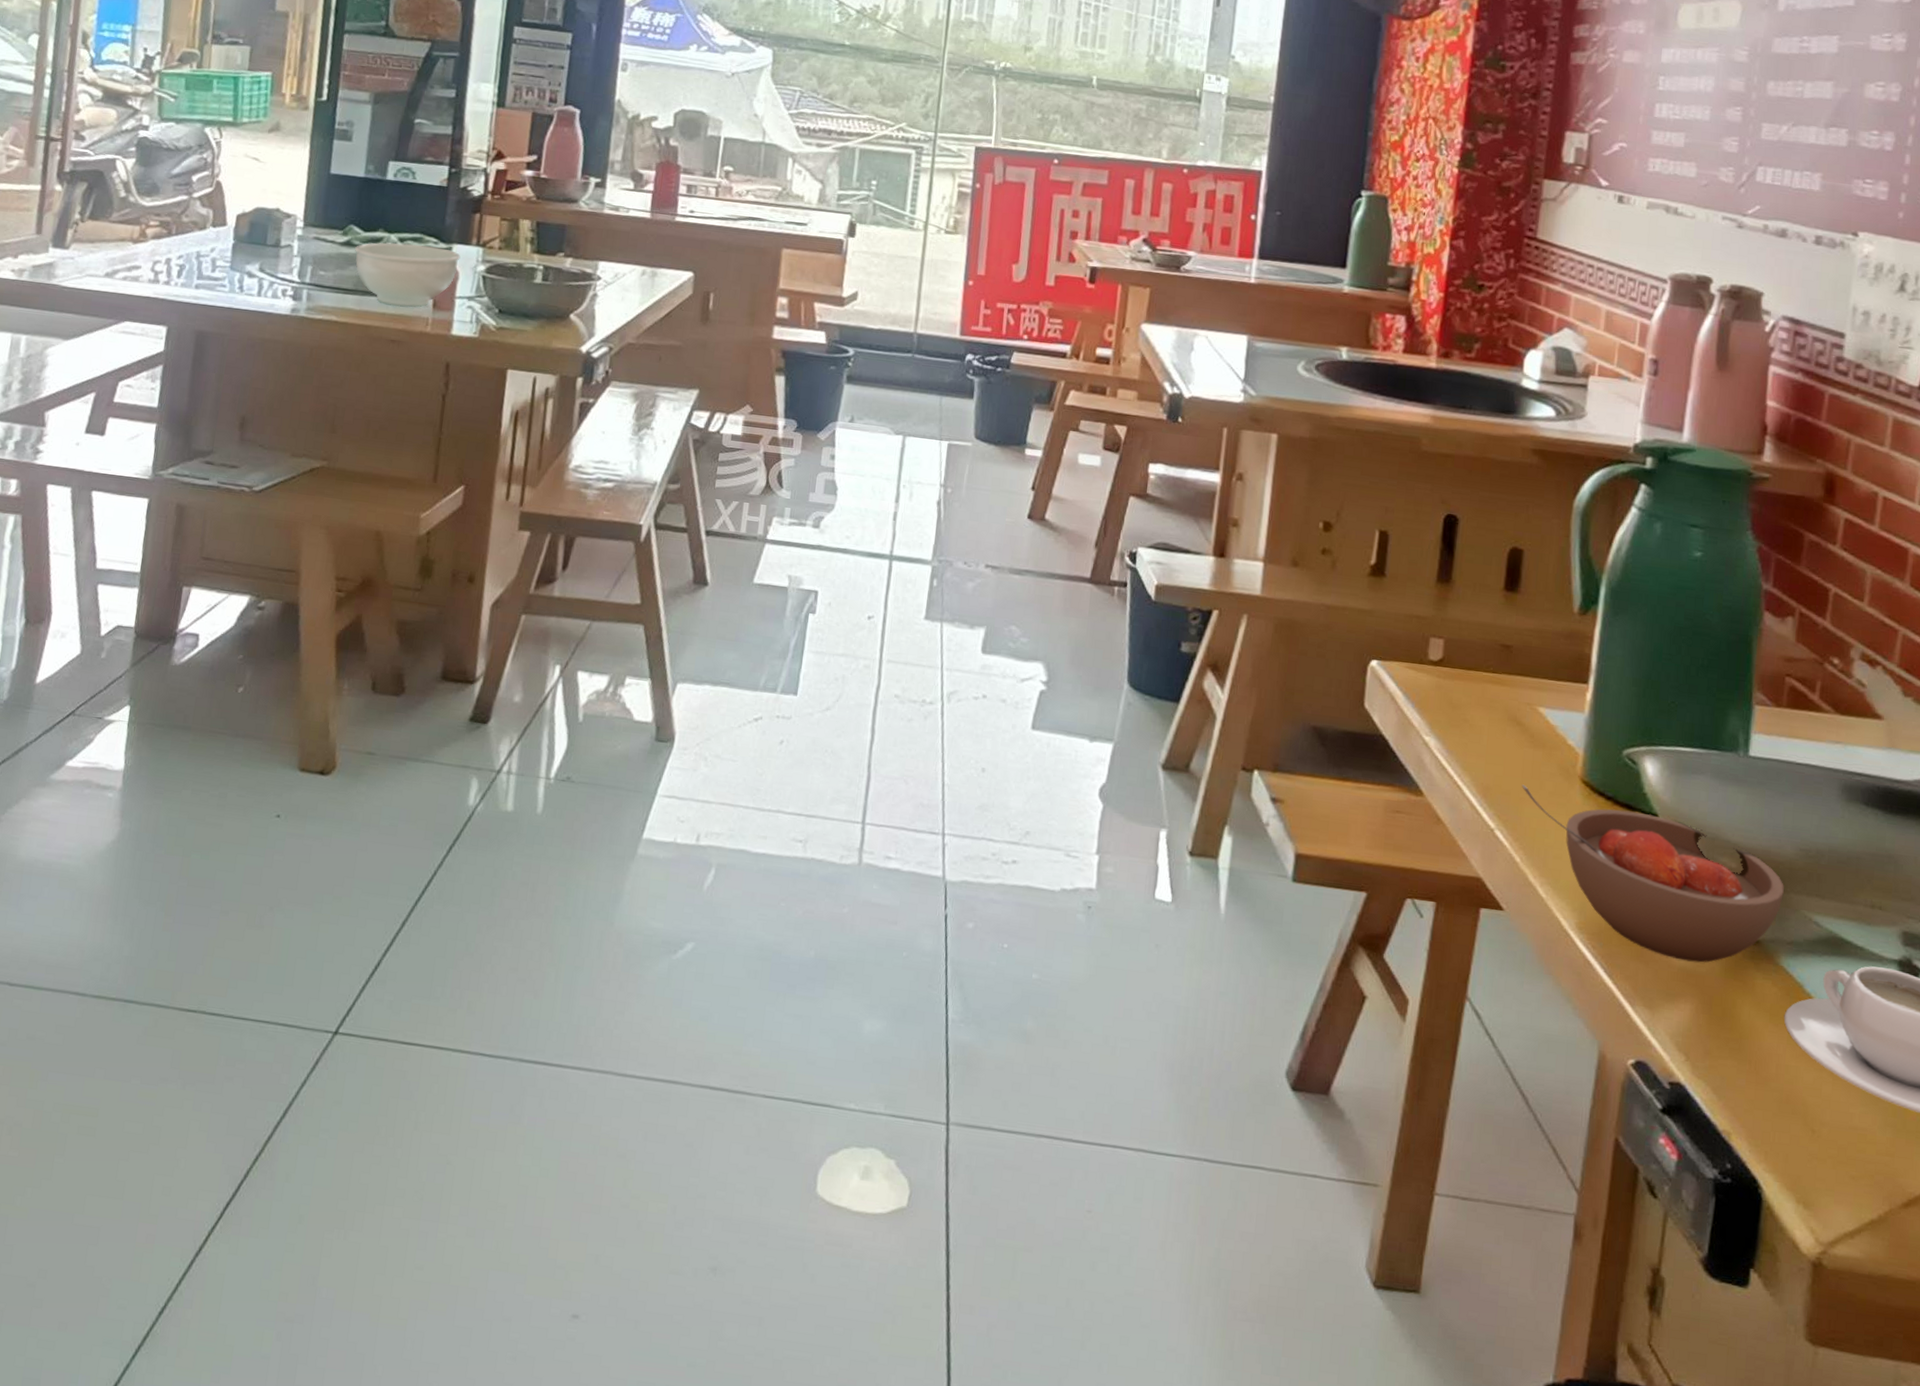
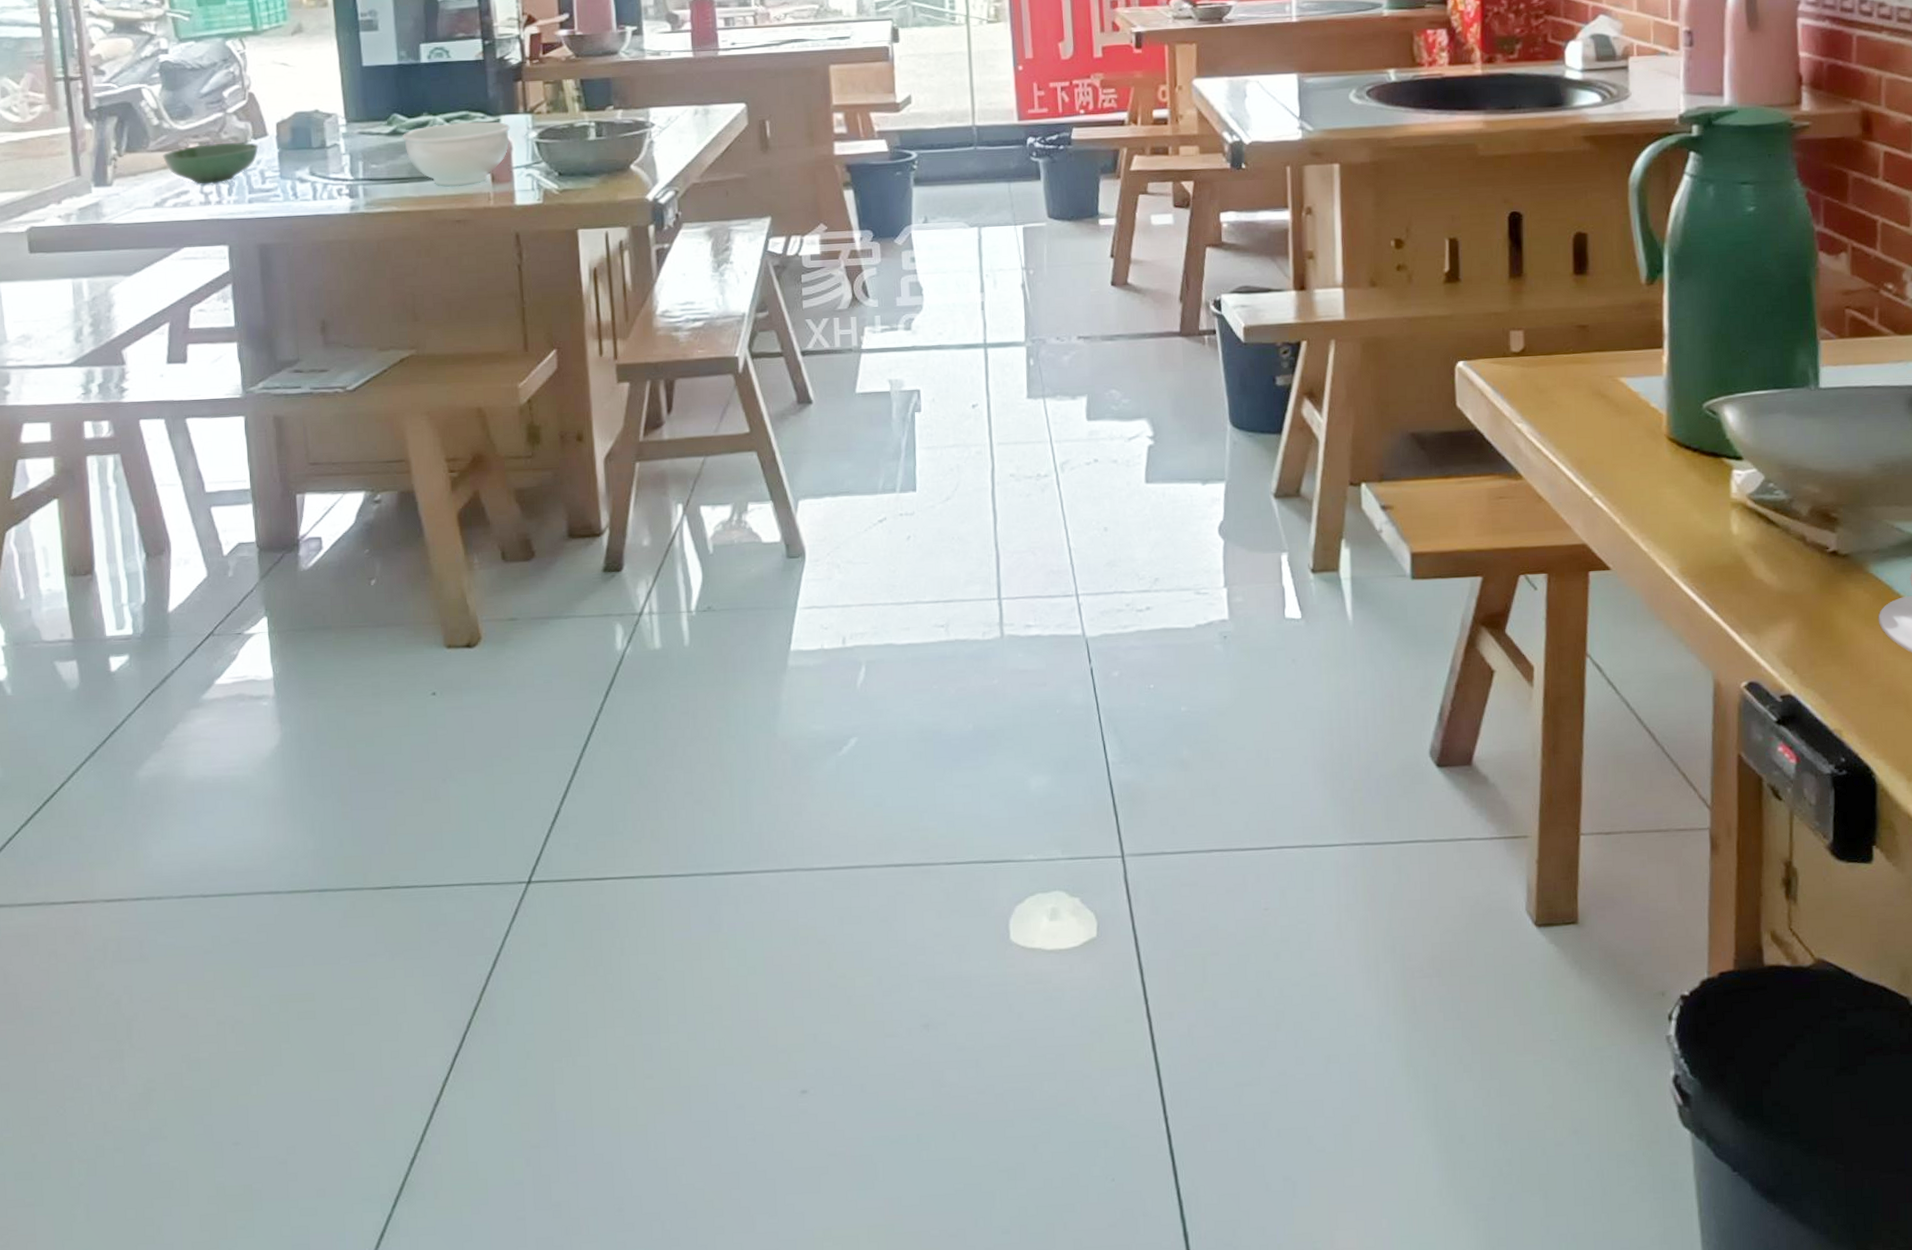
bowl: none [122,223,216,264] -> present [163,141,259,185]
soup bowl: present [1522,784,1784,963] -> none [1613,451,1866,585]

